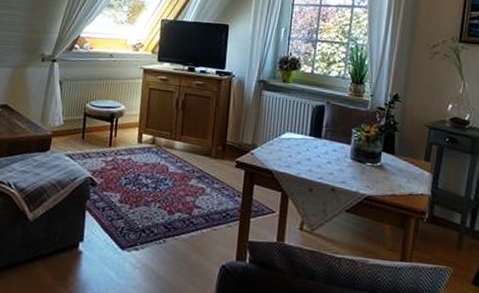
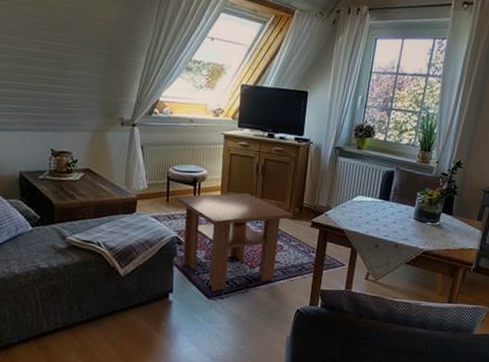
coffee table: none [90,129,215,241] -> present [175,192,293,292]

